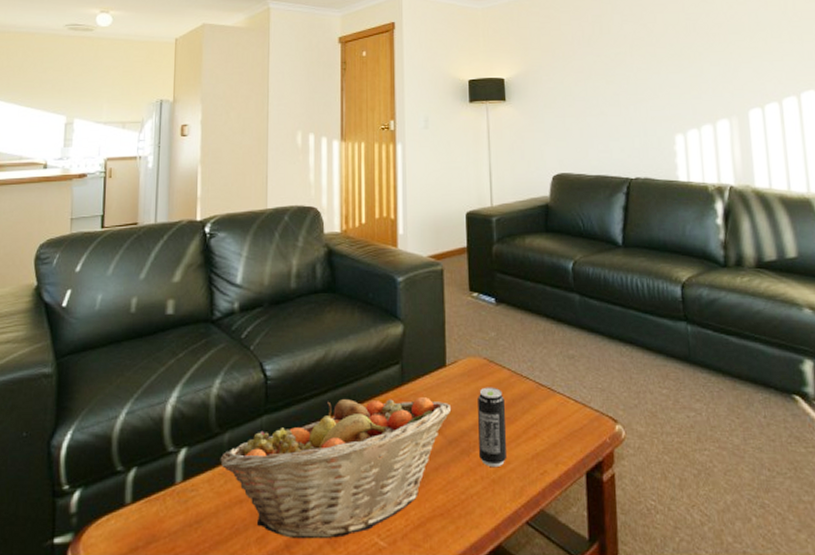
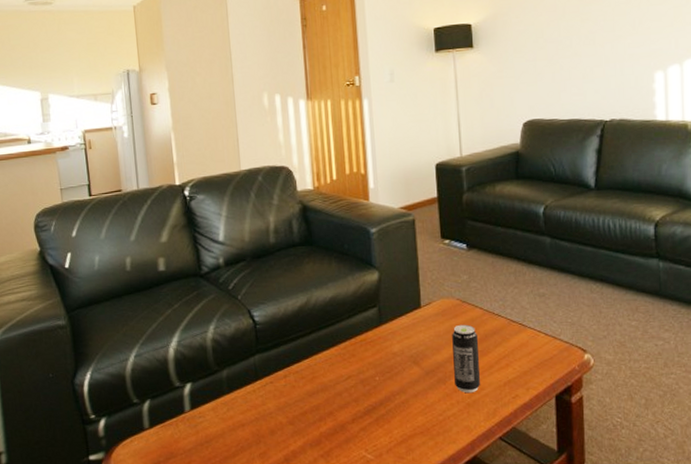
fruit basket: present [220,397,452,539] -> none [221,335,428,454]

